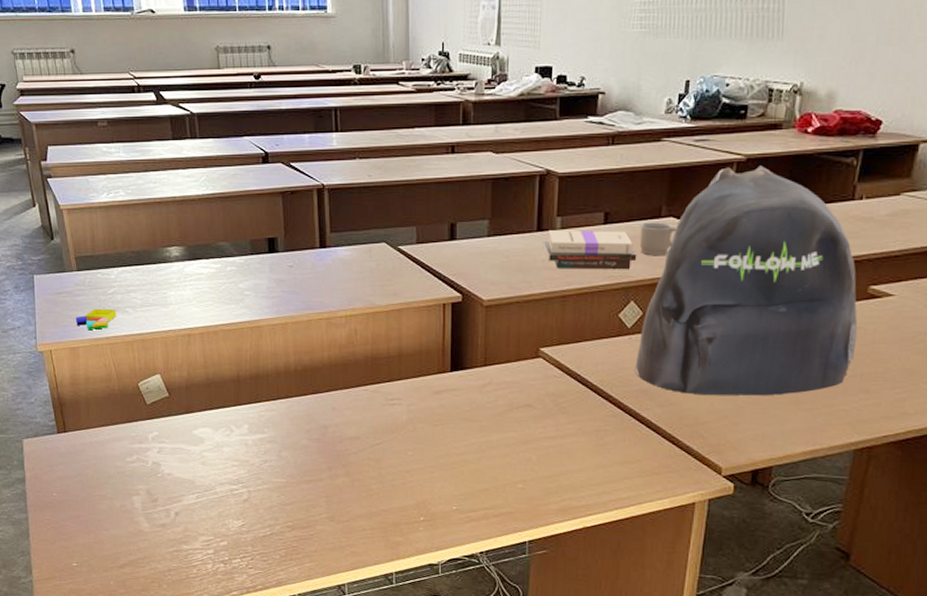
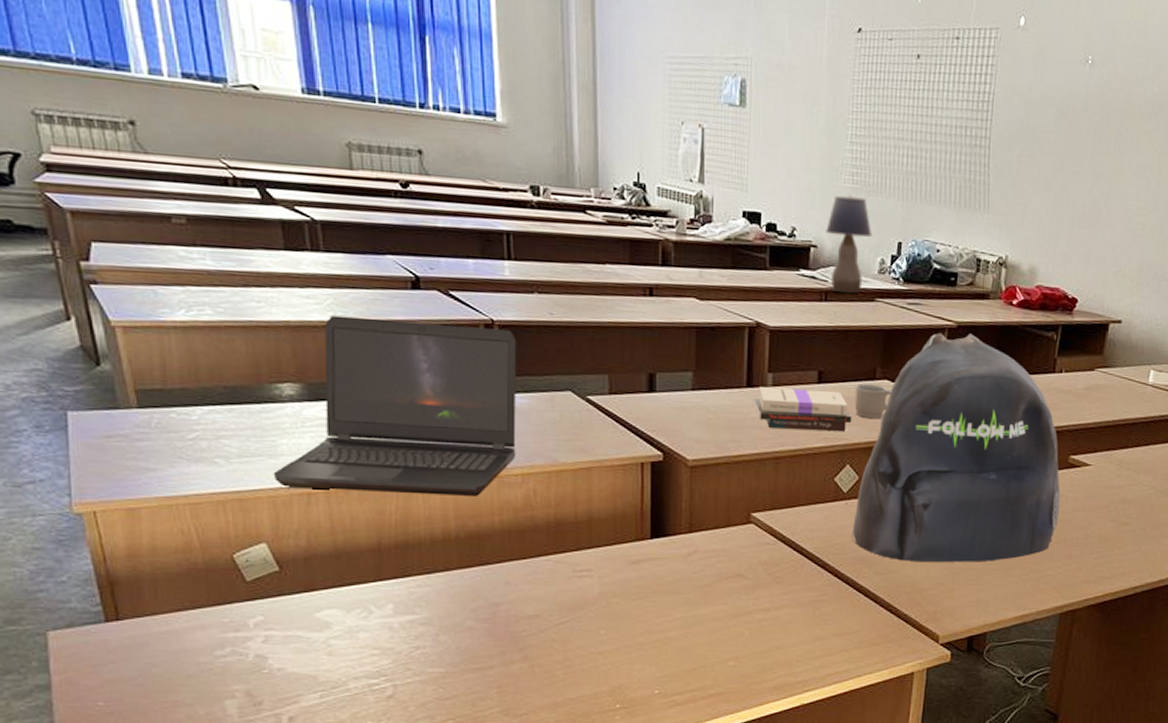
sticky notes: present [76,308,117,330] -> none [136,457,201,485]
laptop computer: none [164,190,342,337] -> present [273,315,517,498]
table lamp: none [614,38,660,136] -> present [826,193,873,294]

